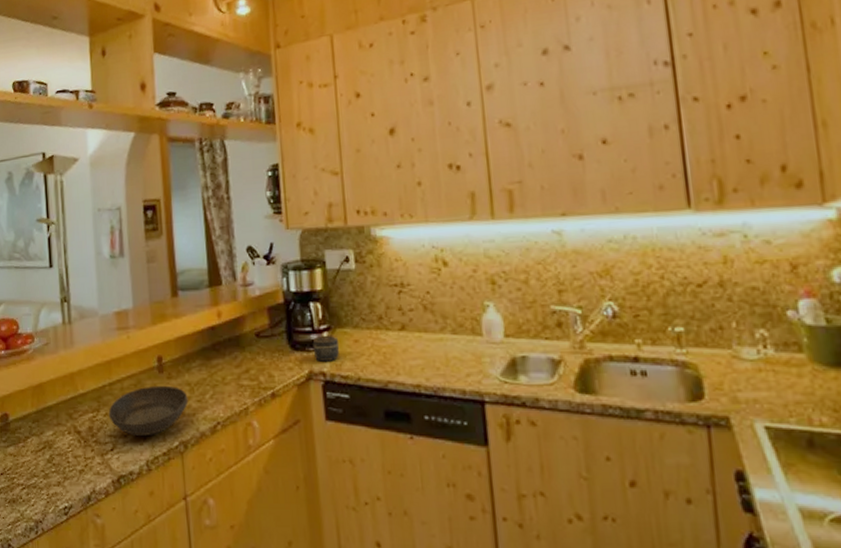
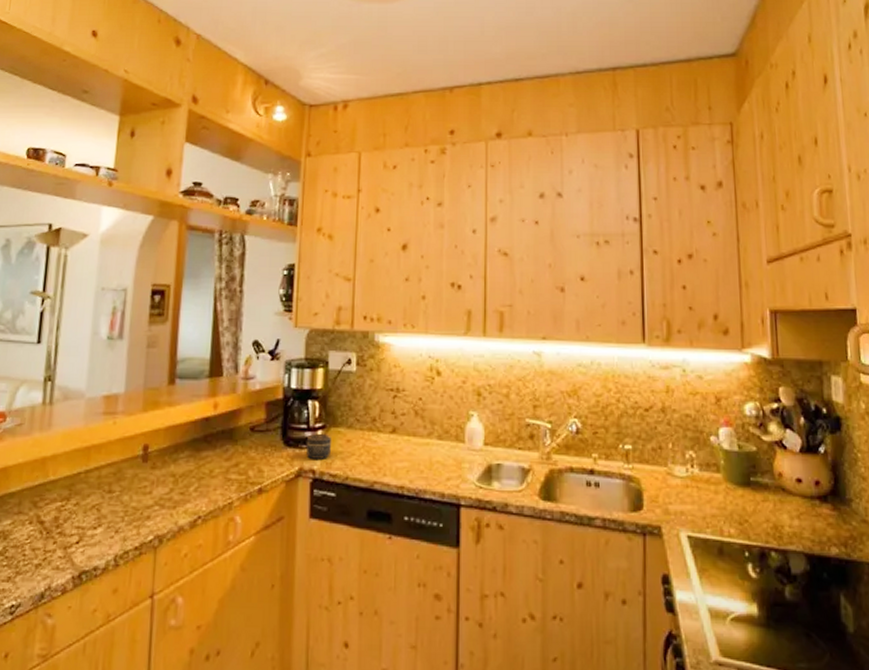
bowl: present [108,385,189,437] -> none [79,475,171,530]

